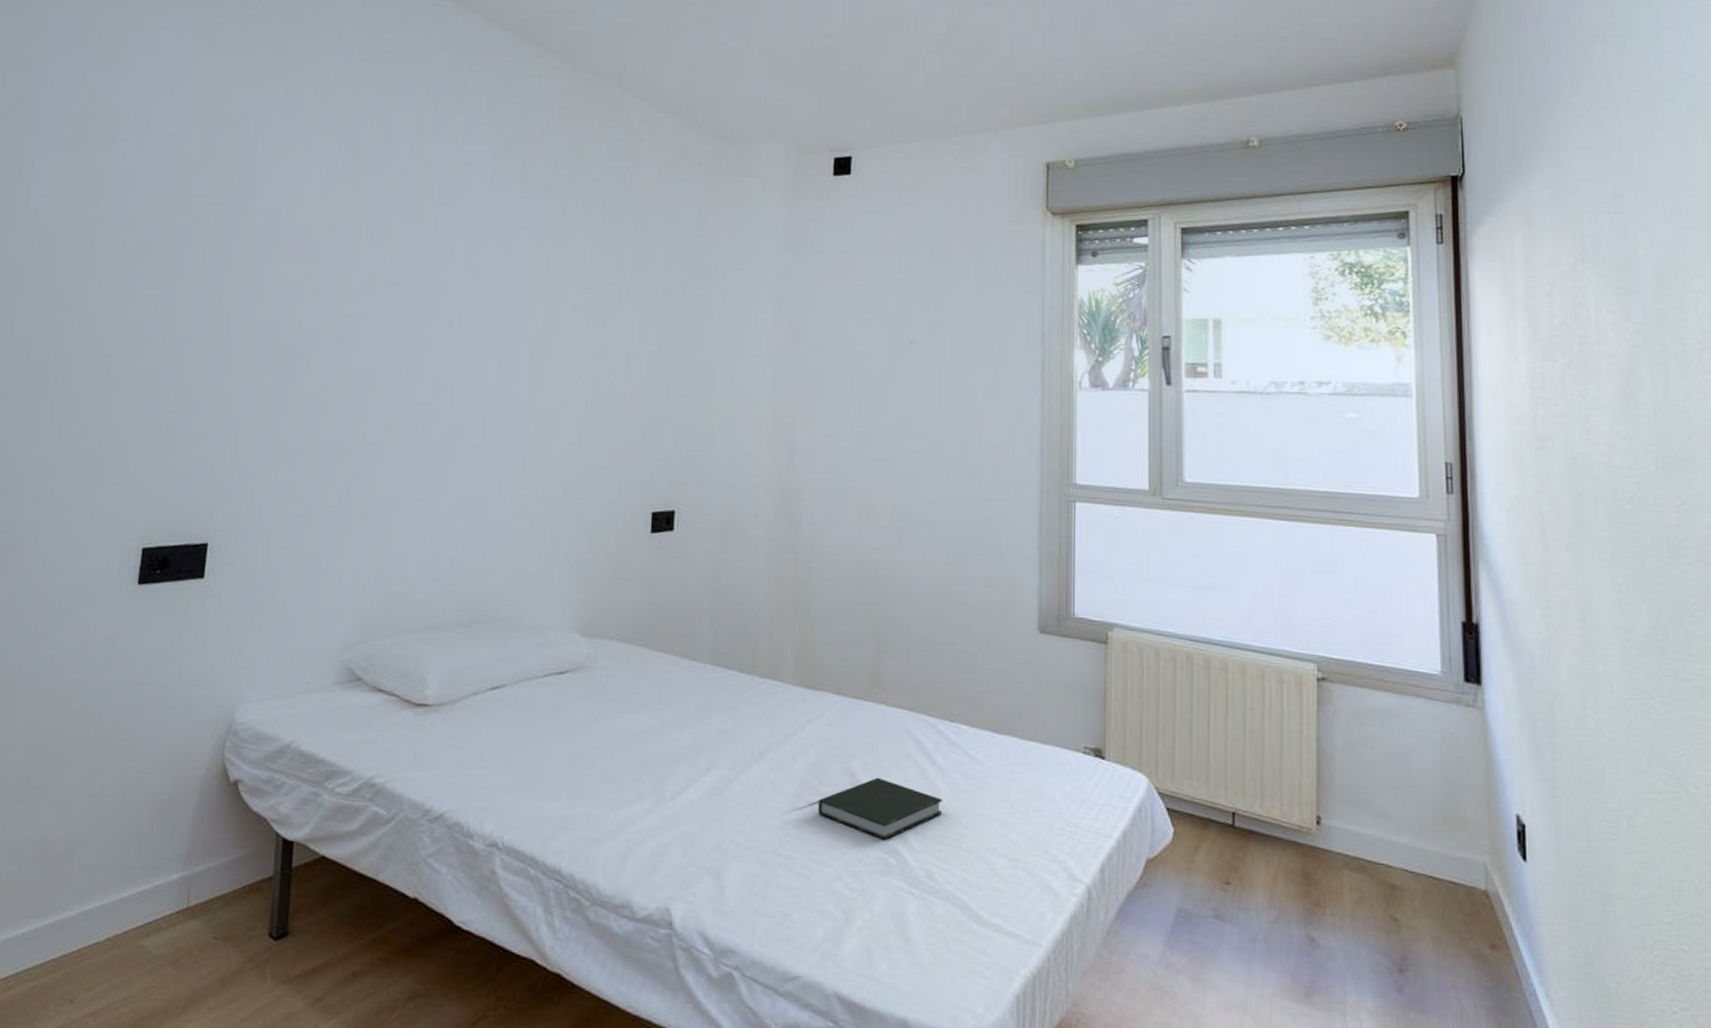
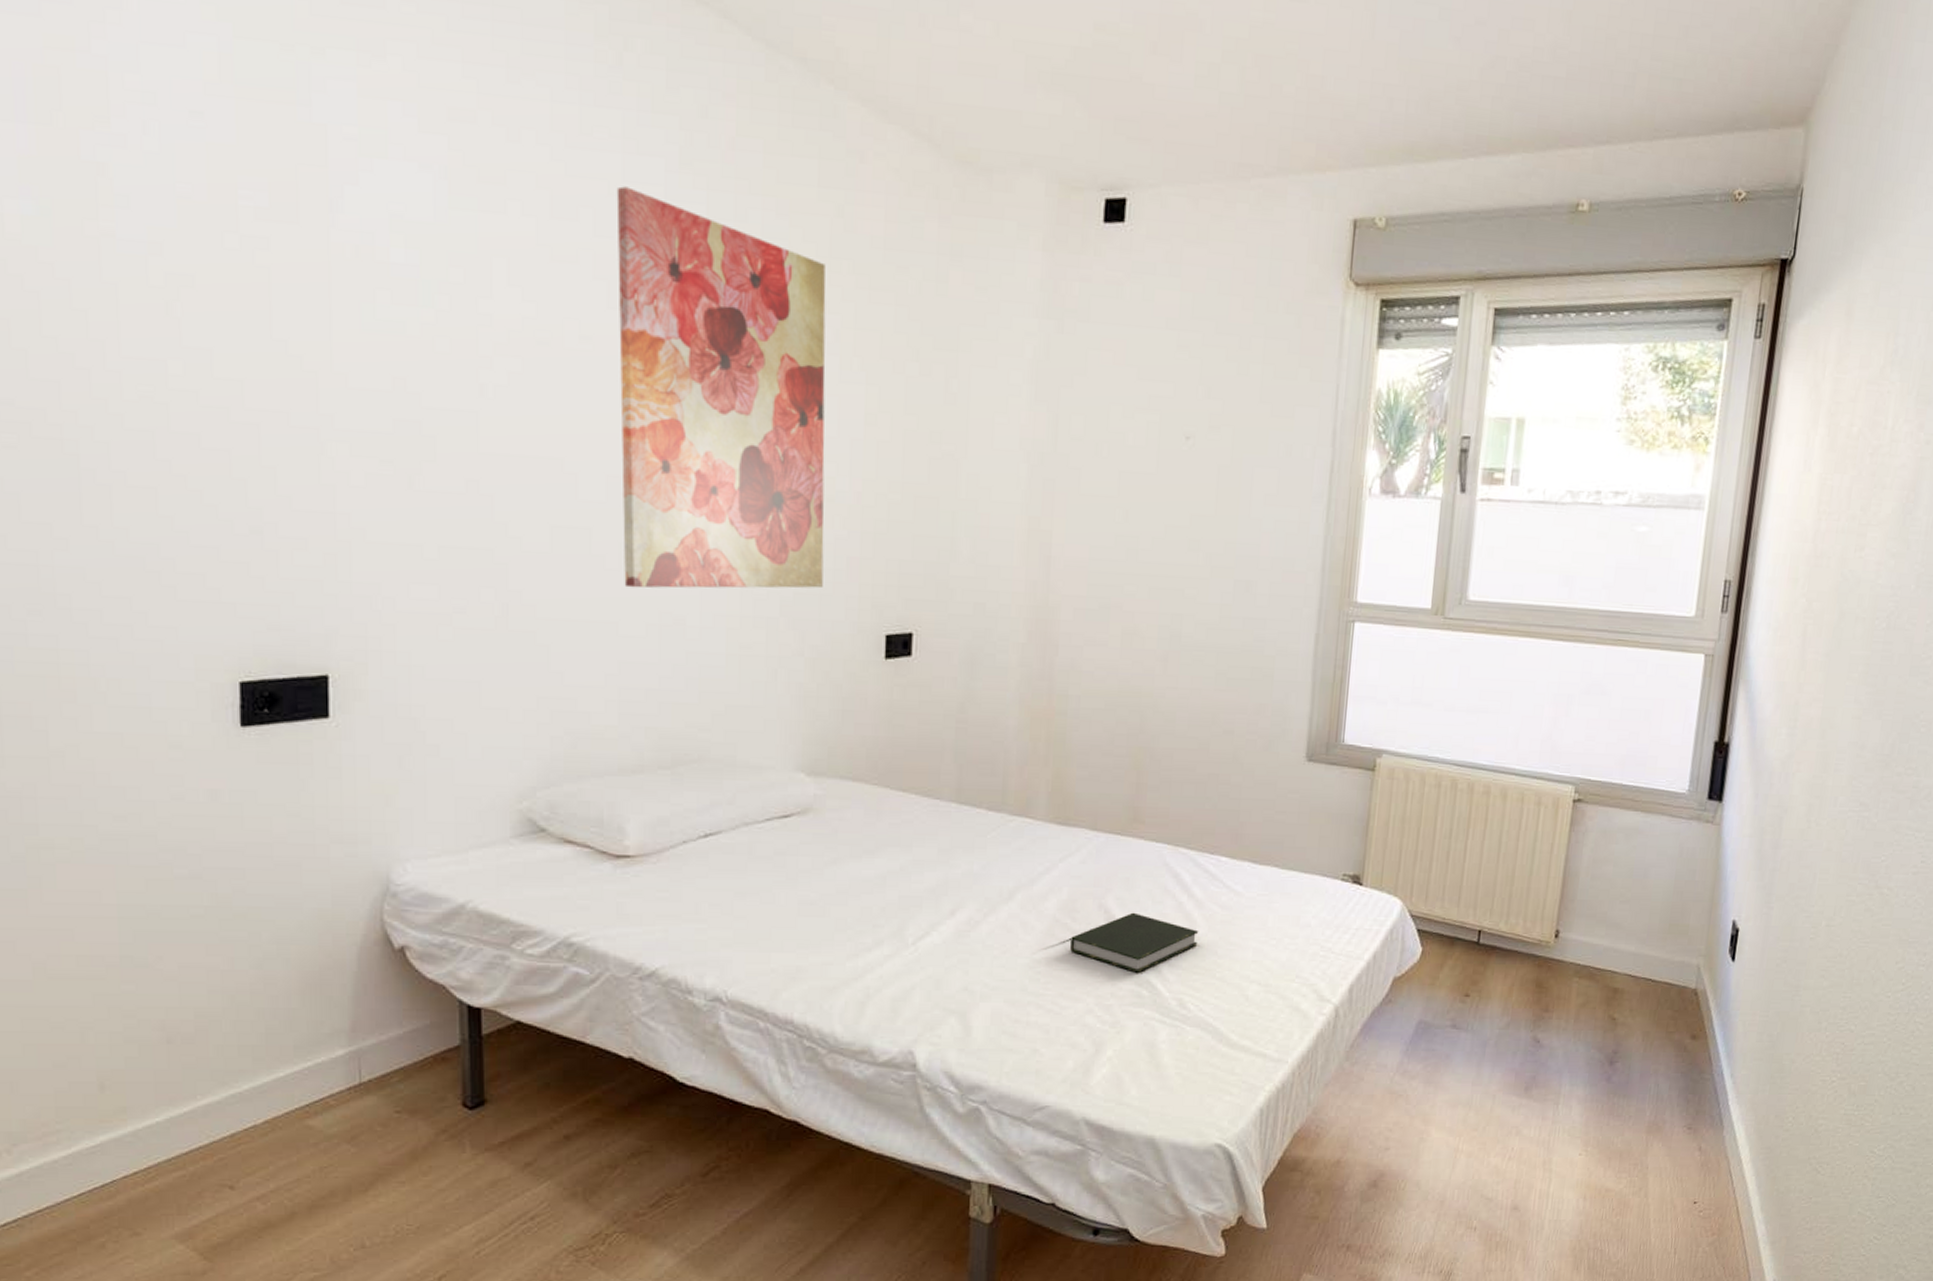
wall art: none [440,168,611,473] -> present [616,186,826,589]

